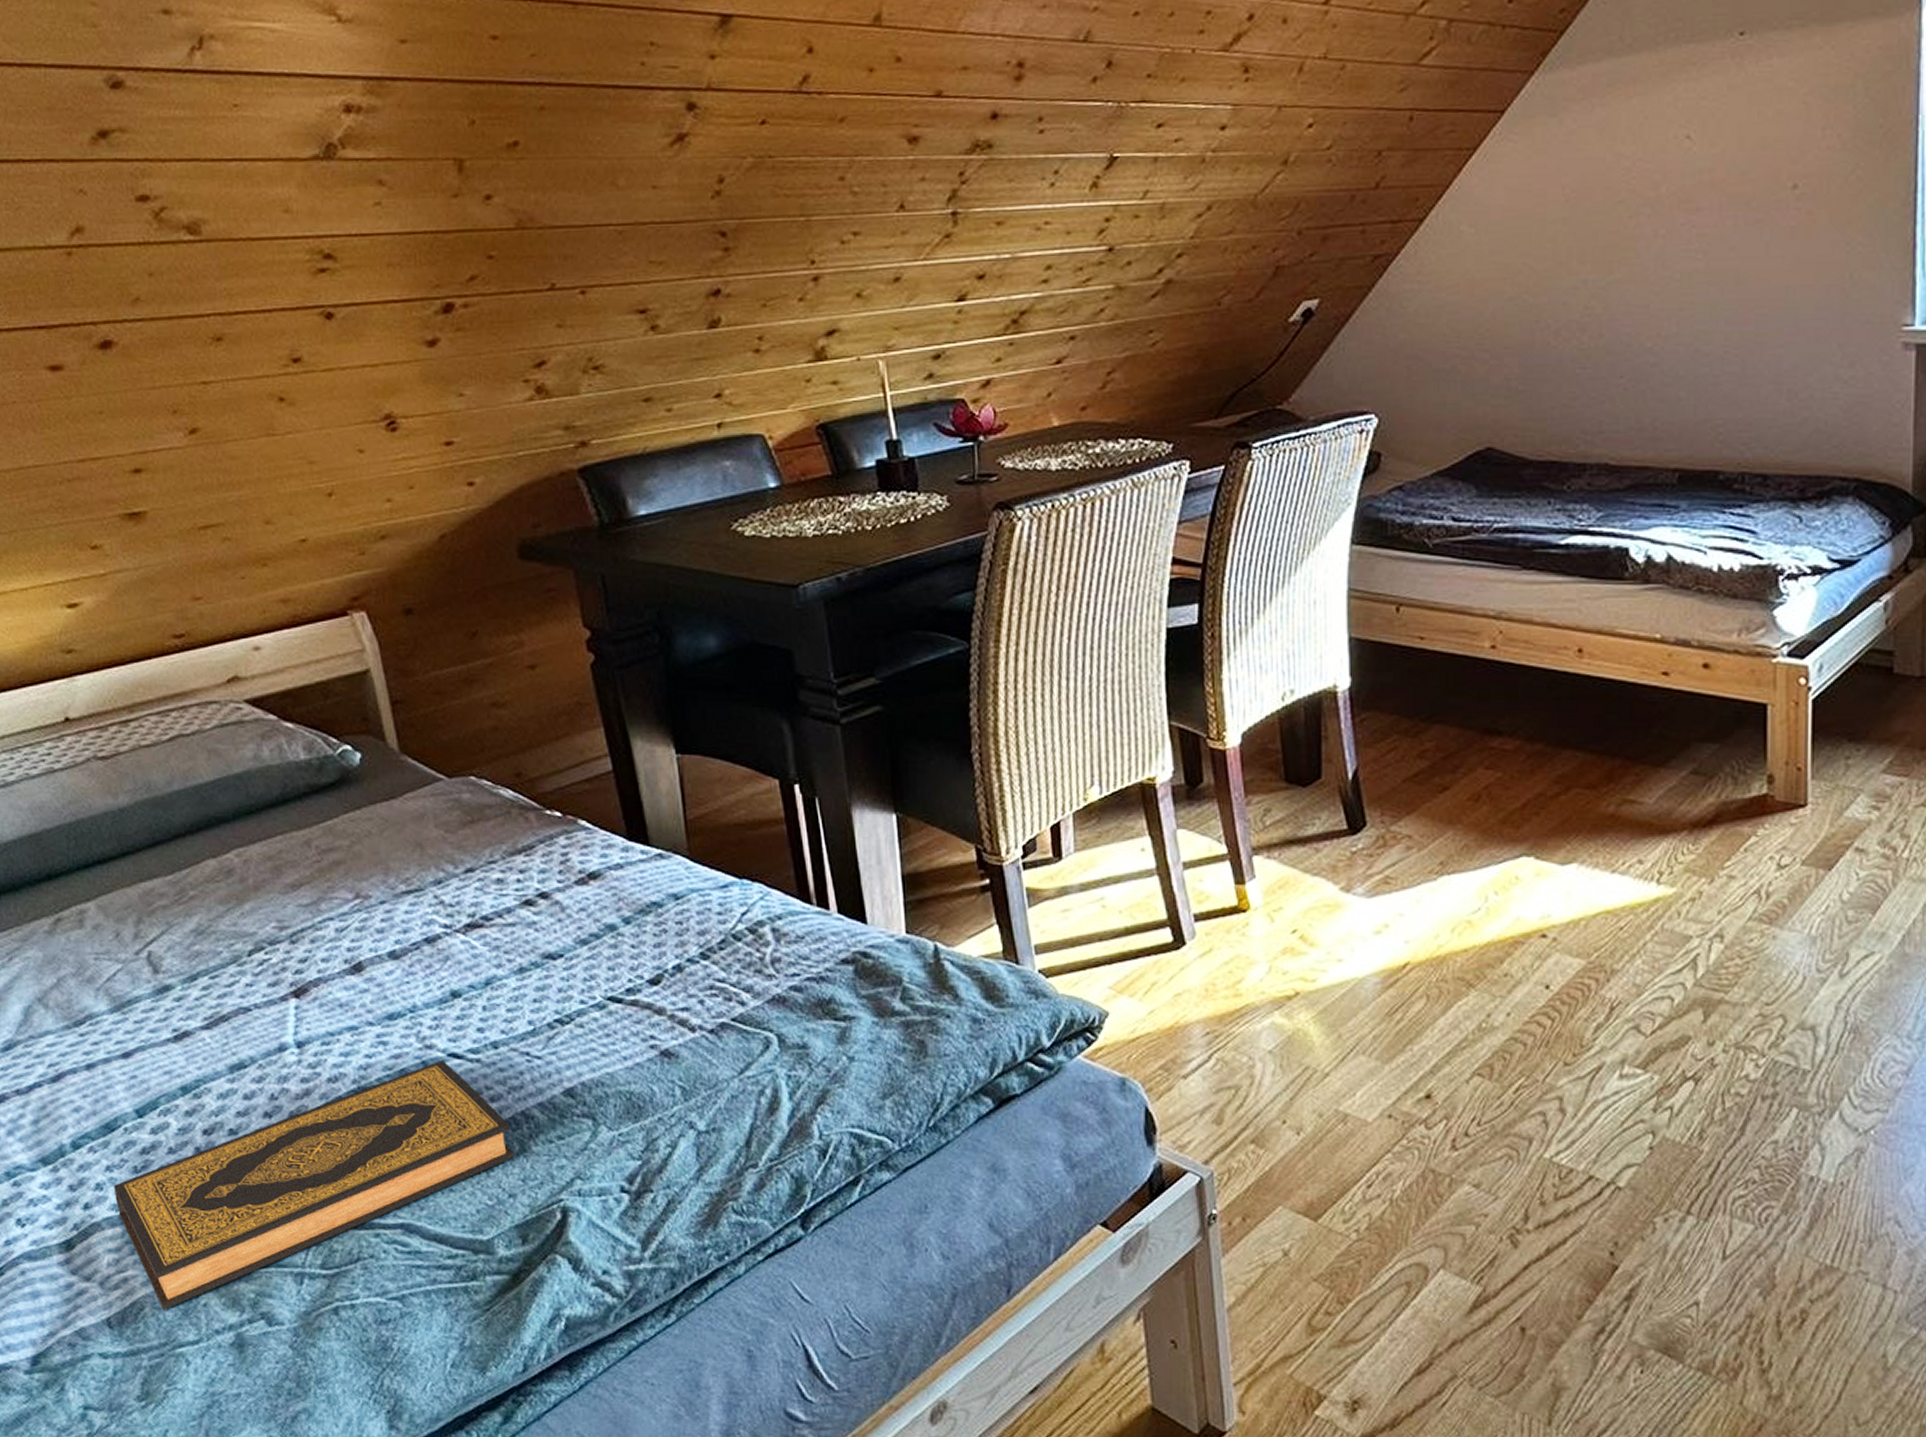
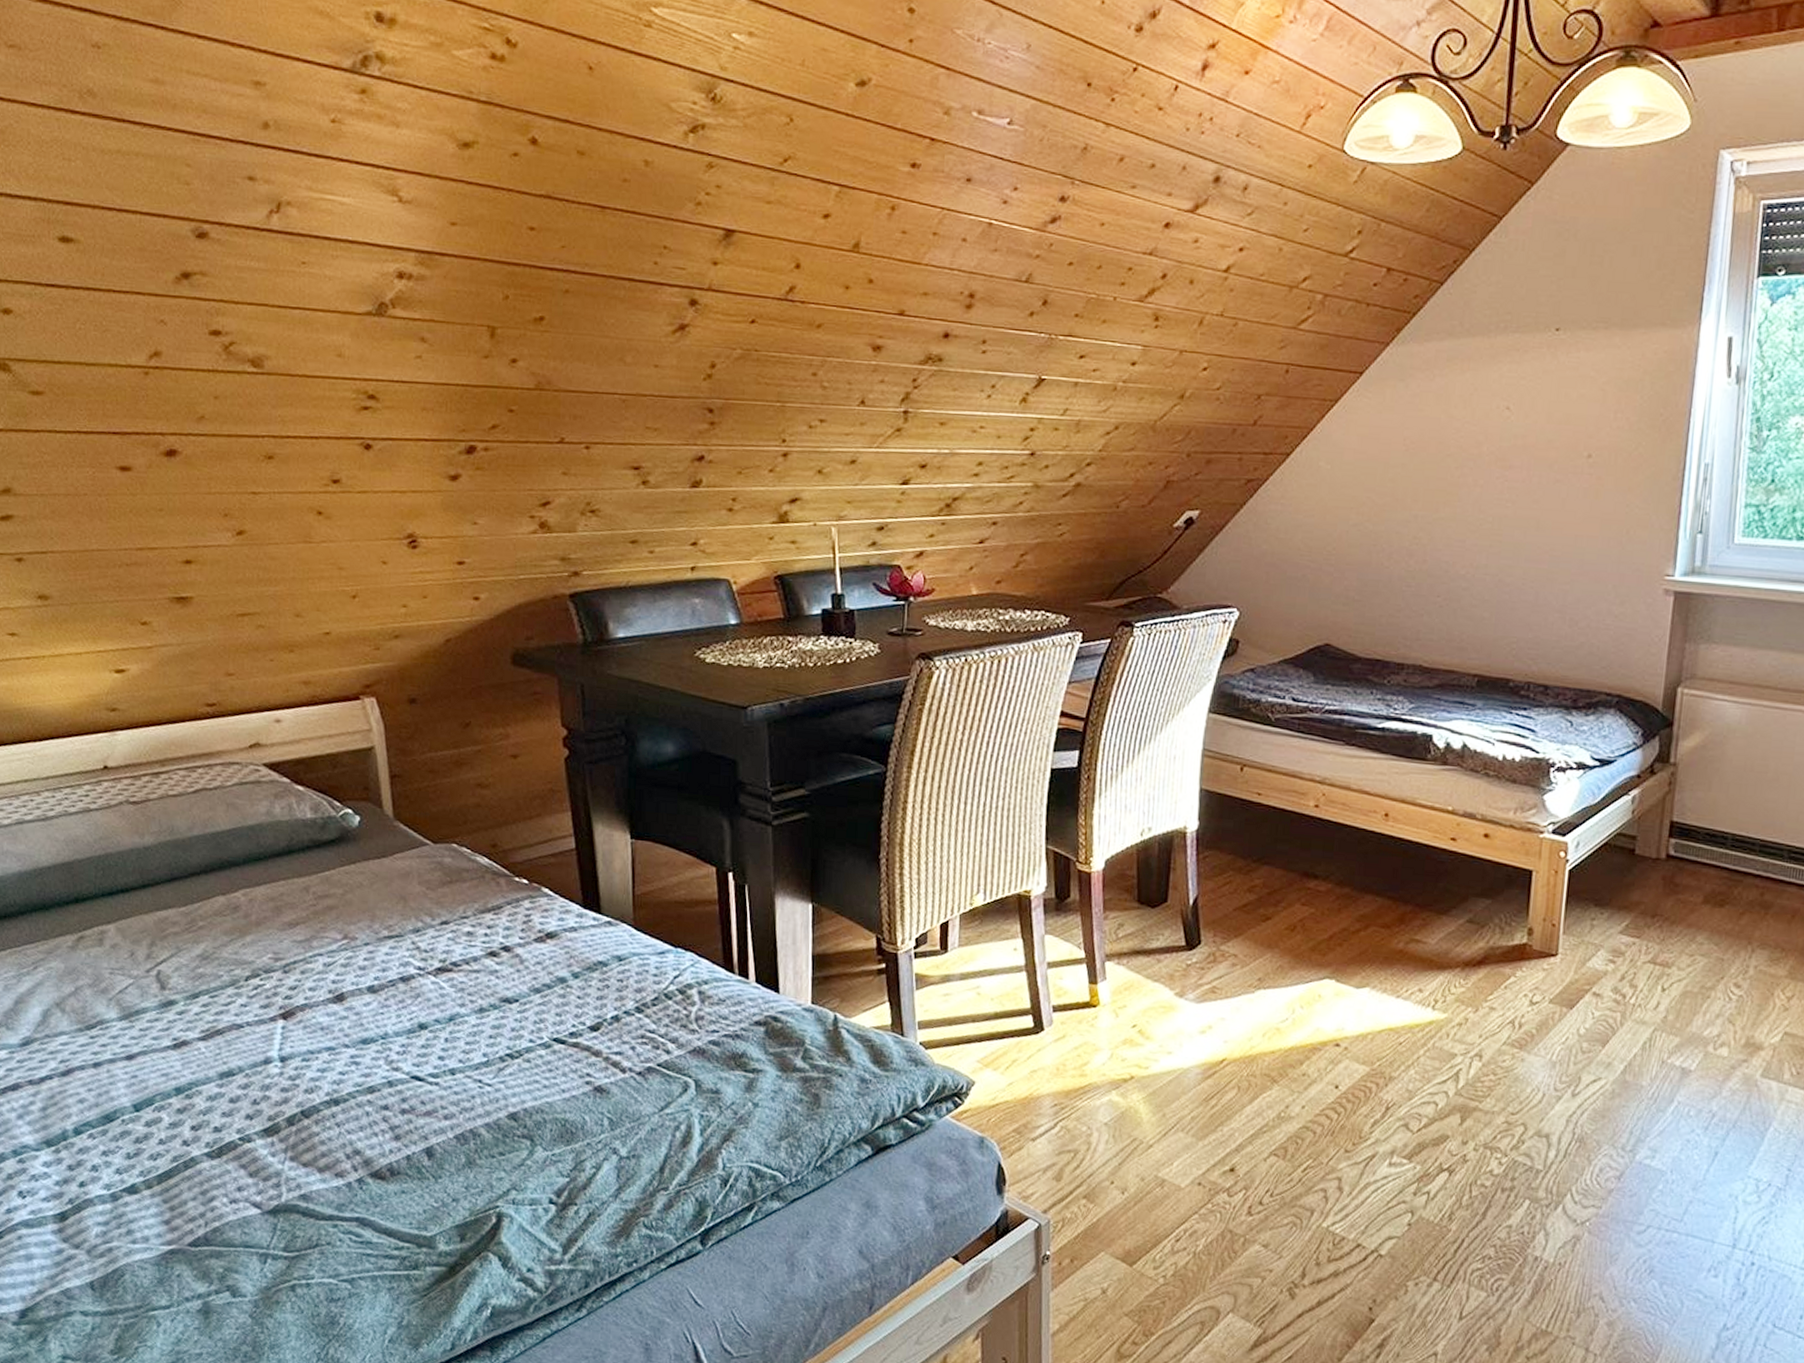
hardback book: present [113,1060,515,1310] -> none [107,1081,461,1278]

